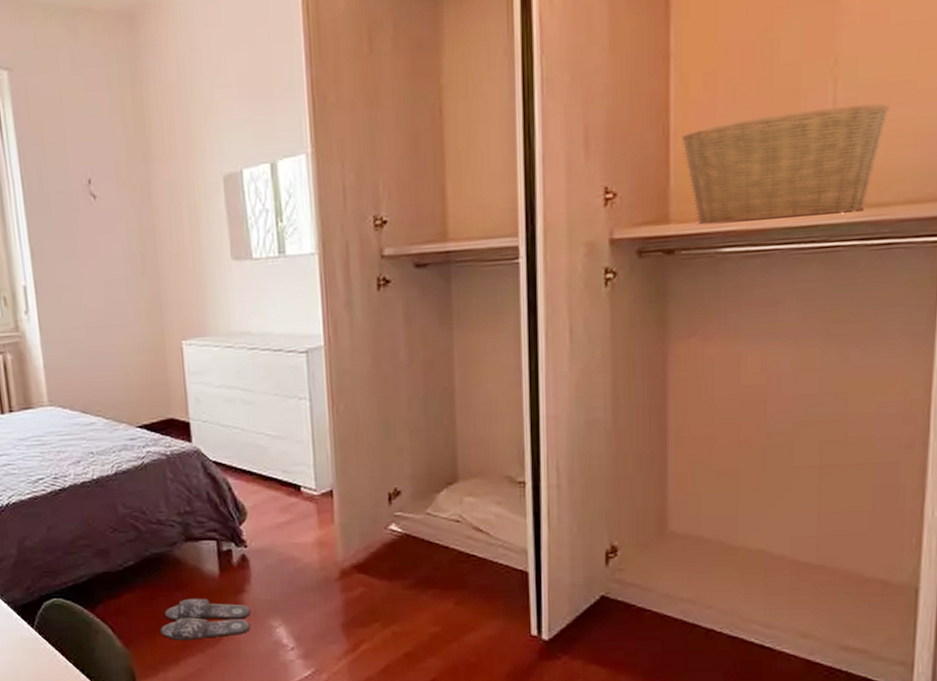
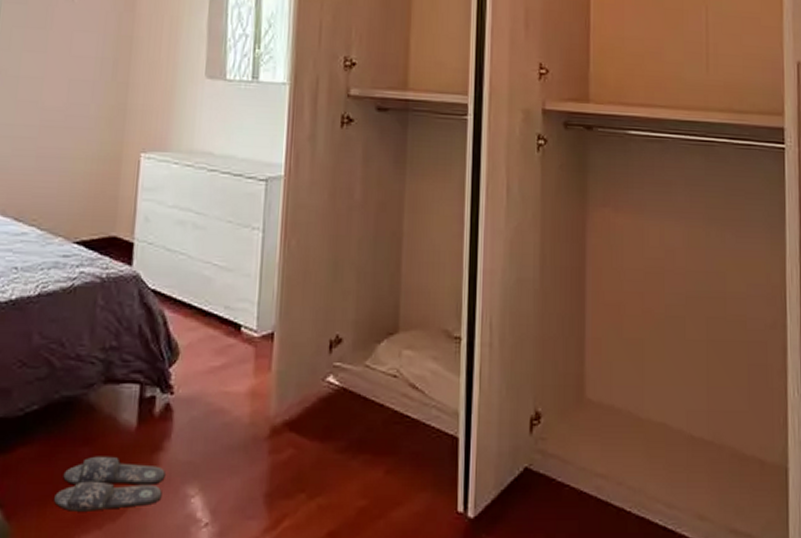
basket: present [682,103,890,225] -> none [599,26,744,115]

